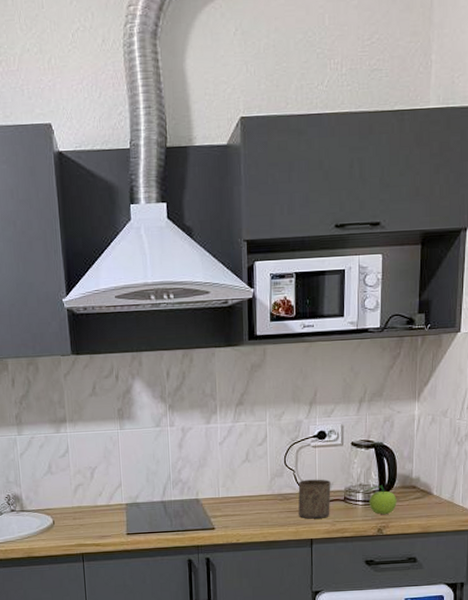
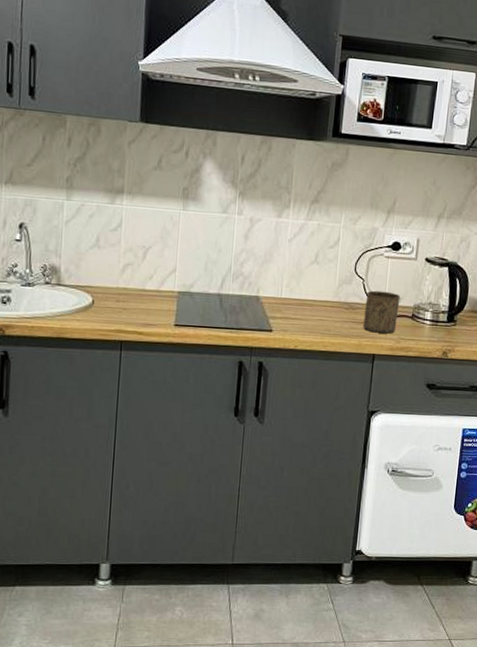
fruit: present [362,485,397,514] -> none [431,306,465,337]

